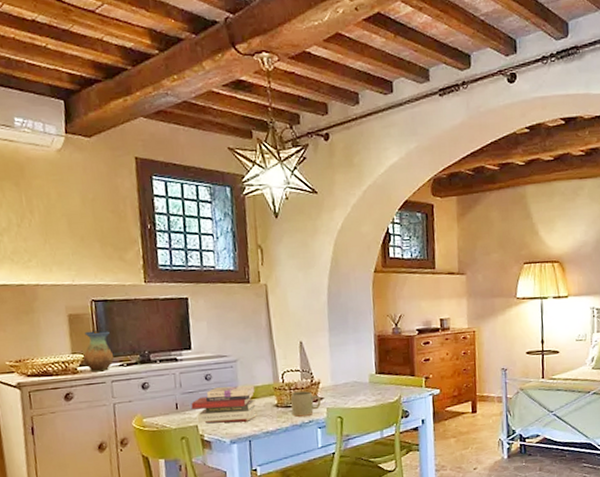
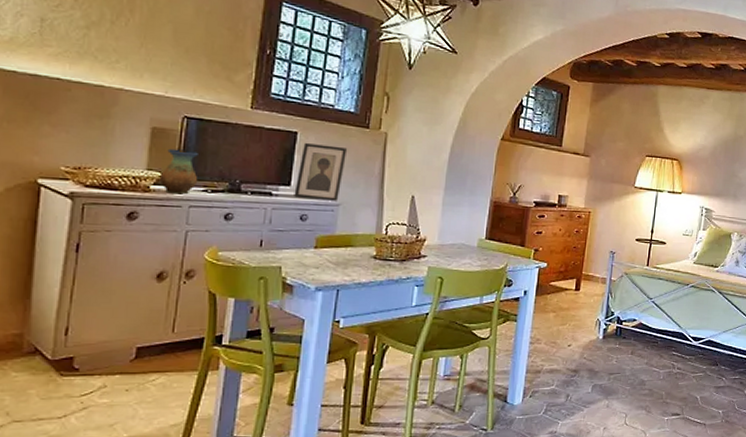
books: present [191,385,258,423] -> none [278,229,354,270]
picture frame: none [195,305,235,359] -> present [294,142,348,201]
mug: present [290,391,321,417] -> none [389,245,423,272]

